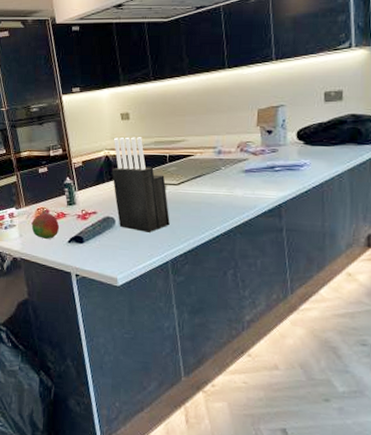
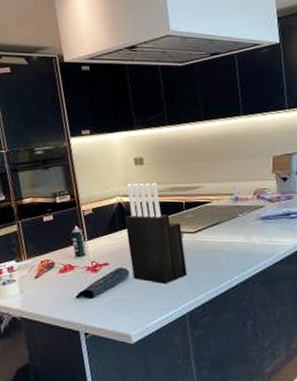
fruit: present [31,213,60,239] -> none [34,266,67,295]

